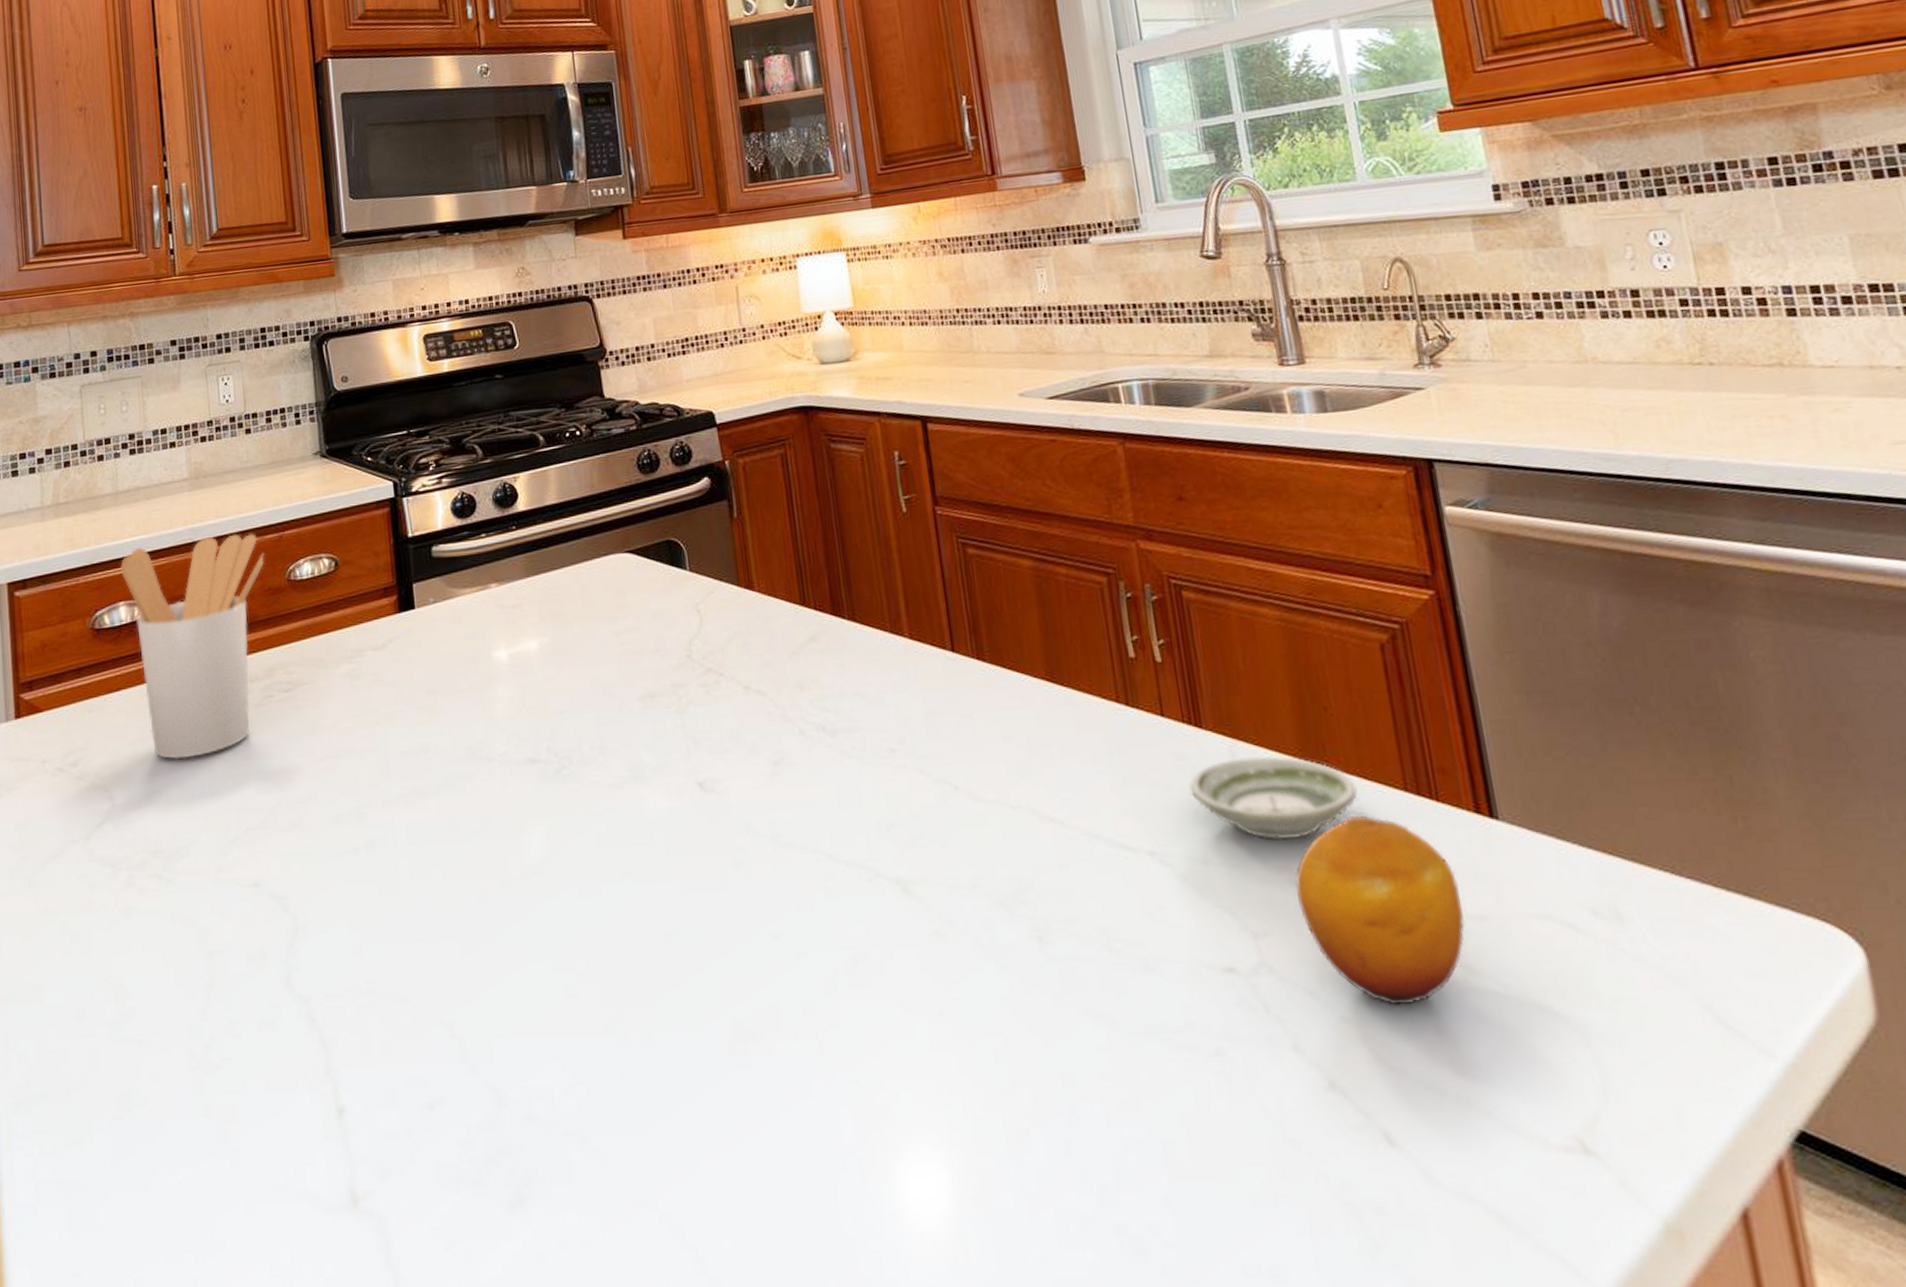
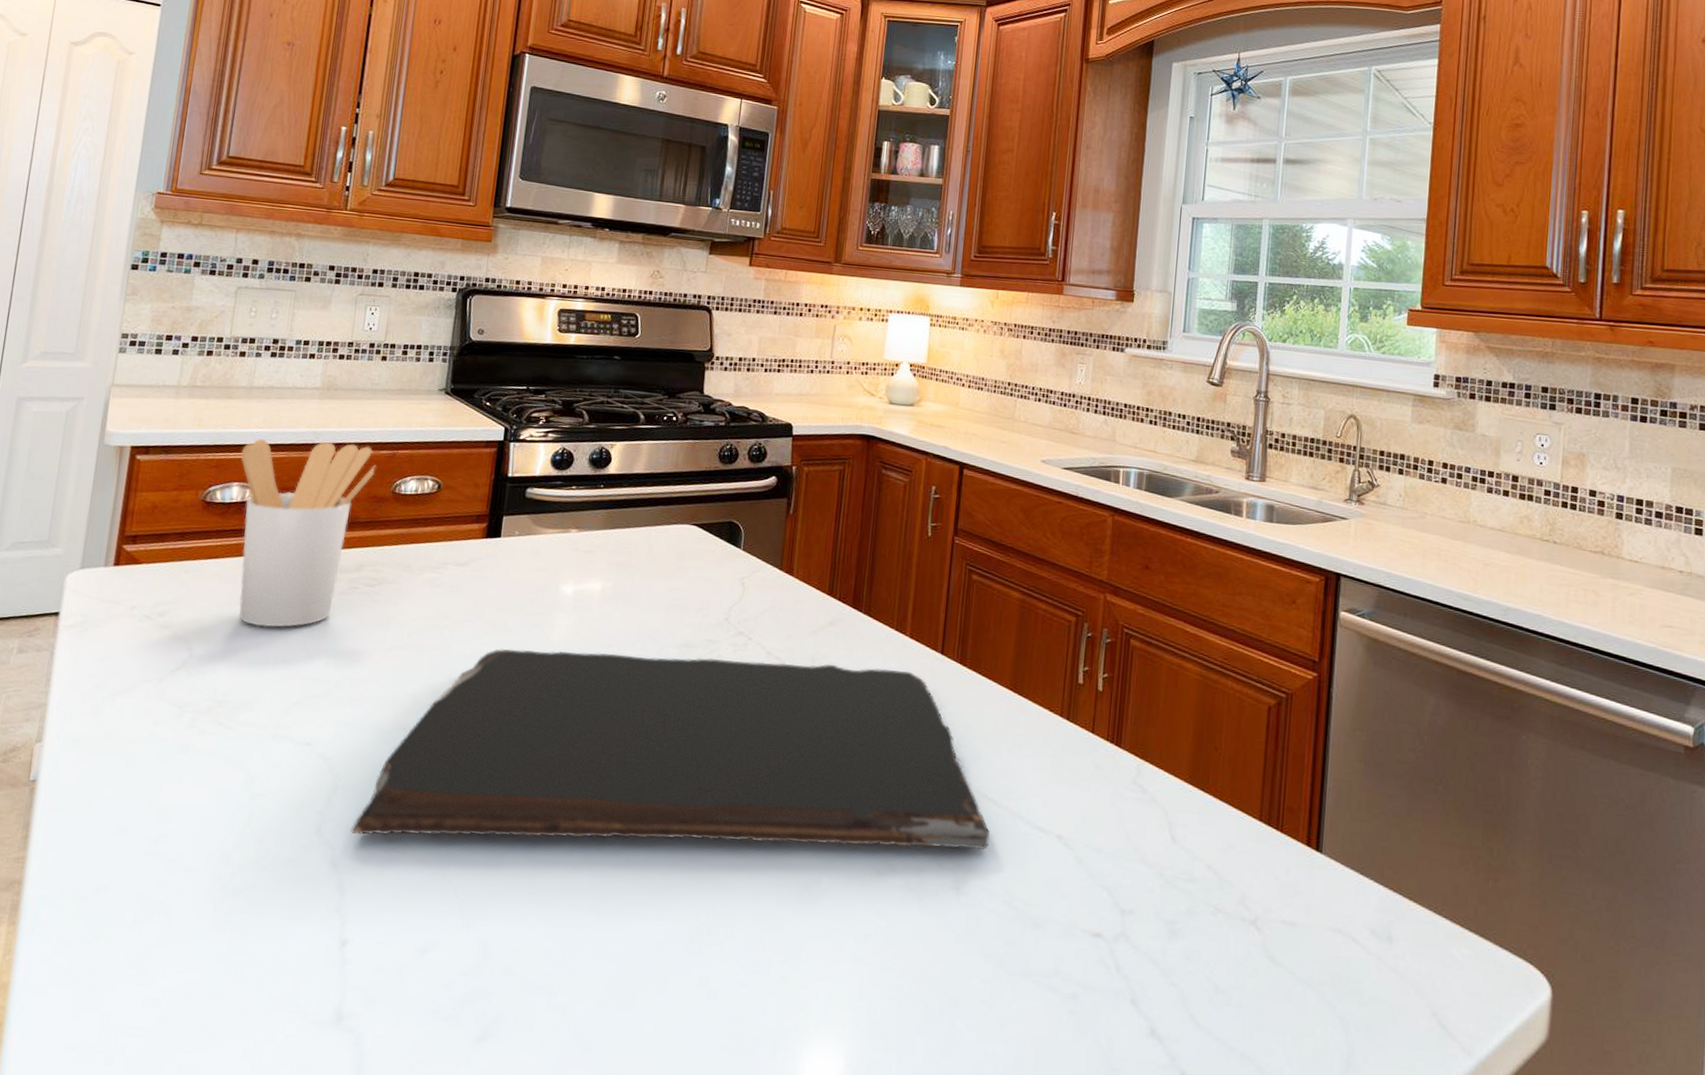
cutting board: none [322,681,1065,981] -> present [350,648,990,850]
saucer: present [1189,756,1358,841] -> none [1100,775,1225,844]
fruit: present [1295,815,1465,1006] -> none [1161,832,1282,981]

